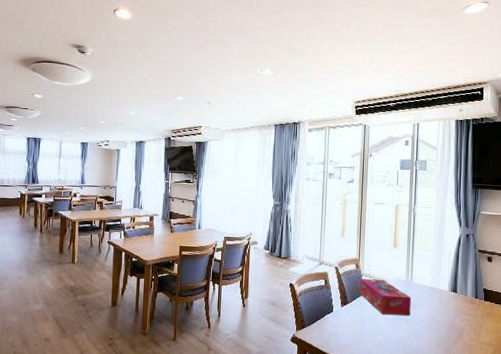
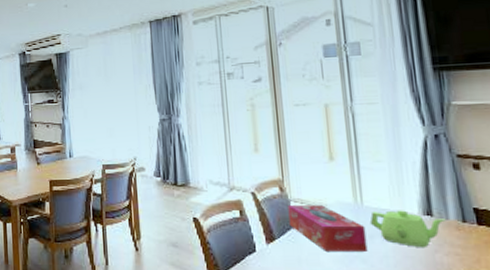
teapot: none [415,287,465,314] -> present [369,210,446,247]

